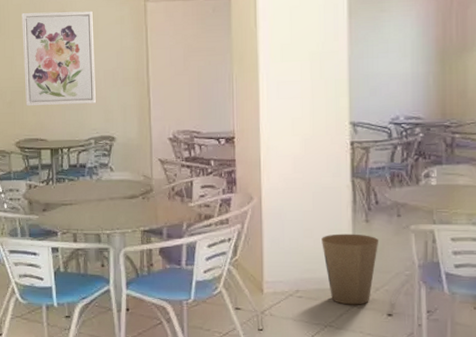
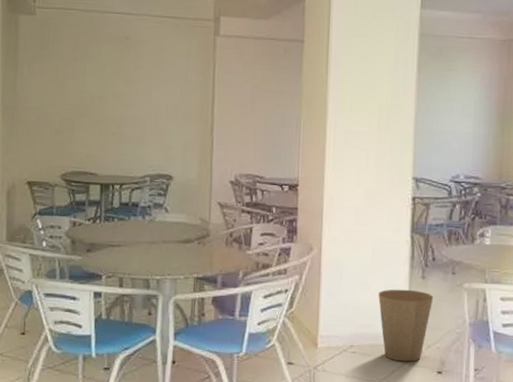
wall art: present [22,11,96,107] -> none [76,33,158,138]

